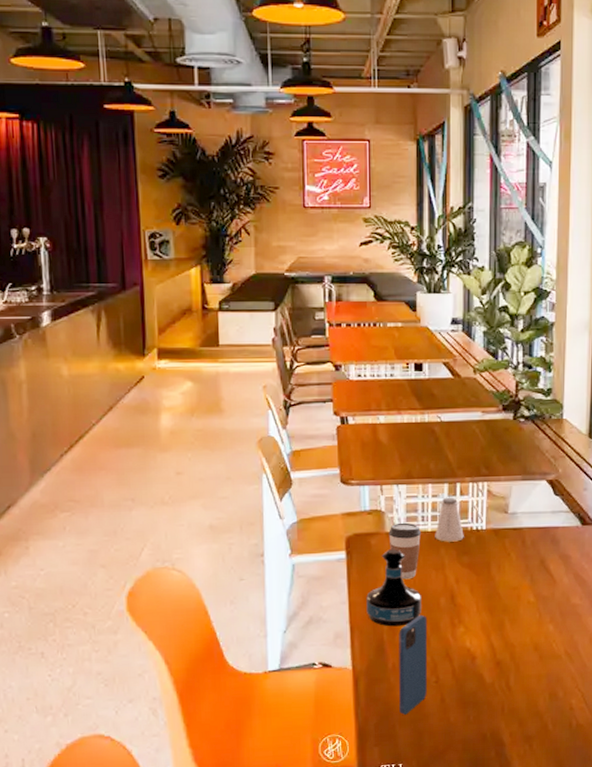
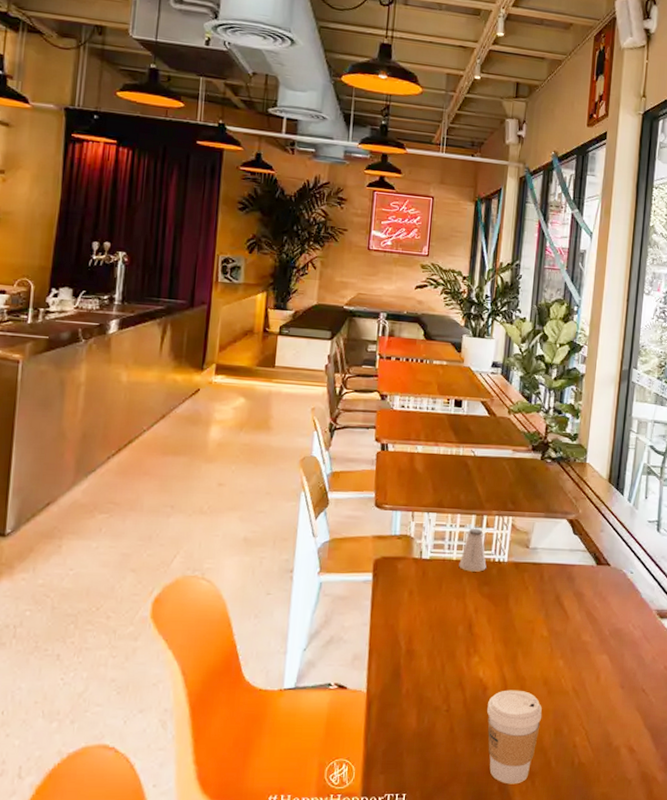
tequila bottle: present [366,549,421,627] -> none [386,574,441,652]
coffee cup: present [388,522,421,580] -> none [415,549,446,606]
smartphone: present [399,614,428,715] -> none [409,641,445,742]
coffee cup: none [478,657,535,749] -> present [487,690,542,784]

